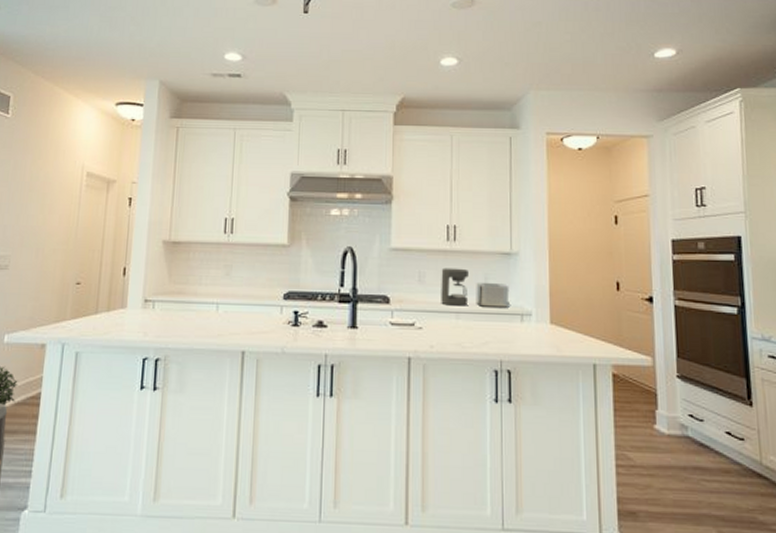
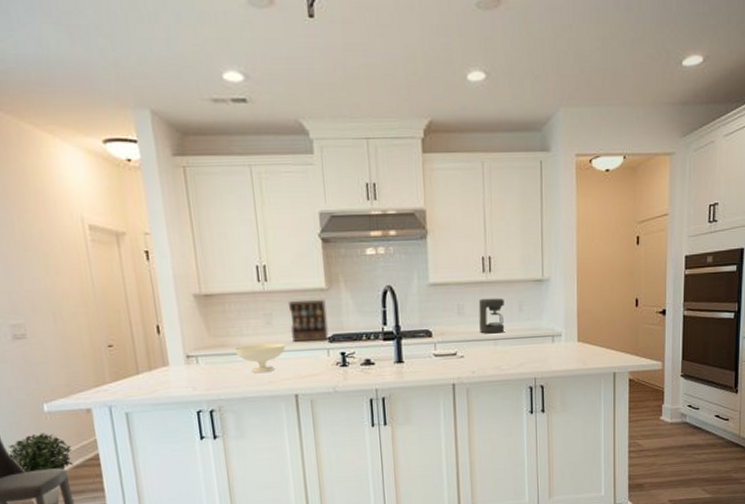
bowl: none [191,294,241,325] -> present [235,343,286,374]
spice rack: none [247,254,285,298] -> present [289,300,329,342]
toaster: present [476,282,510,308] -> none [511,309,542,332]

